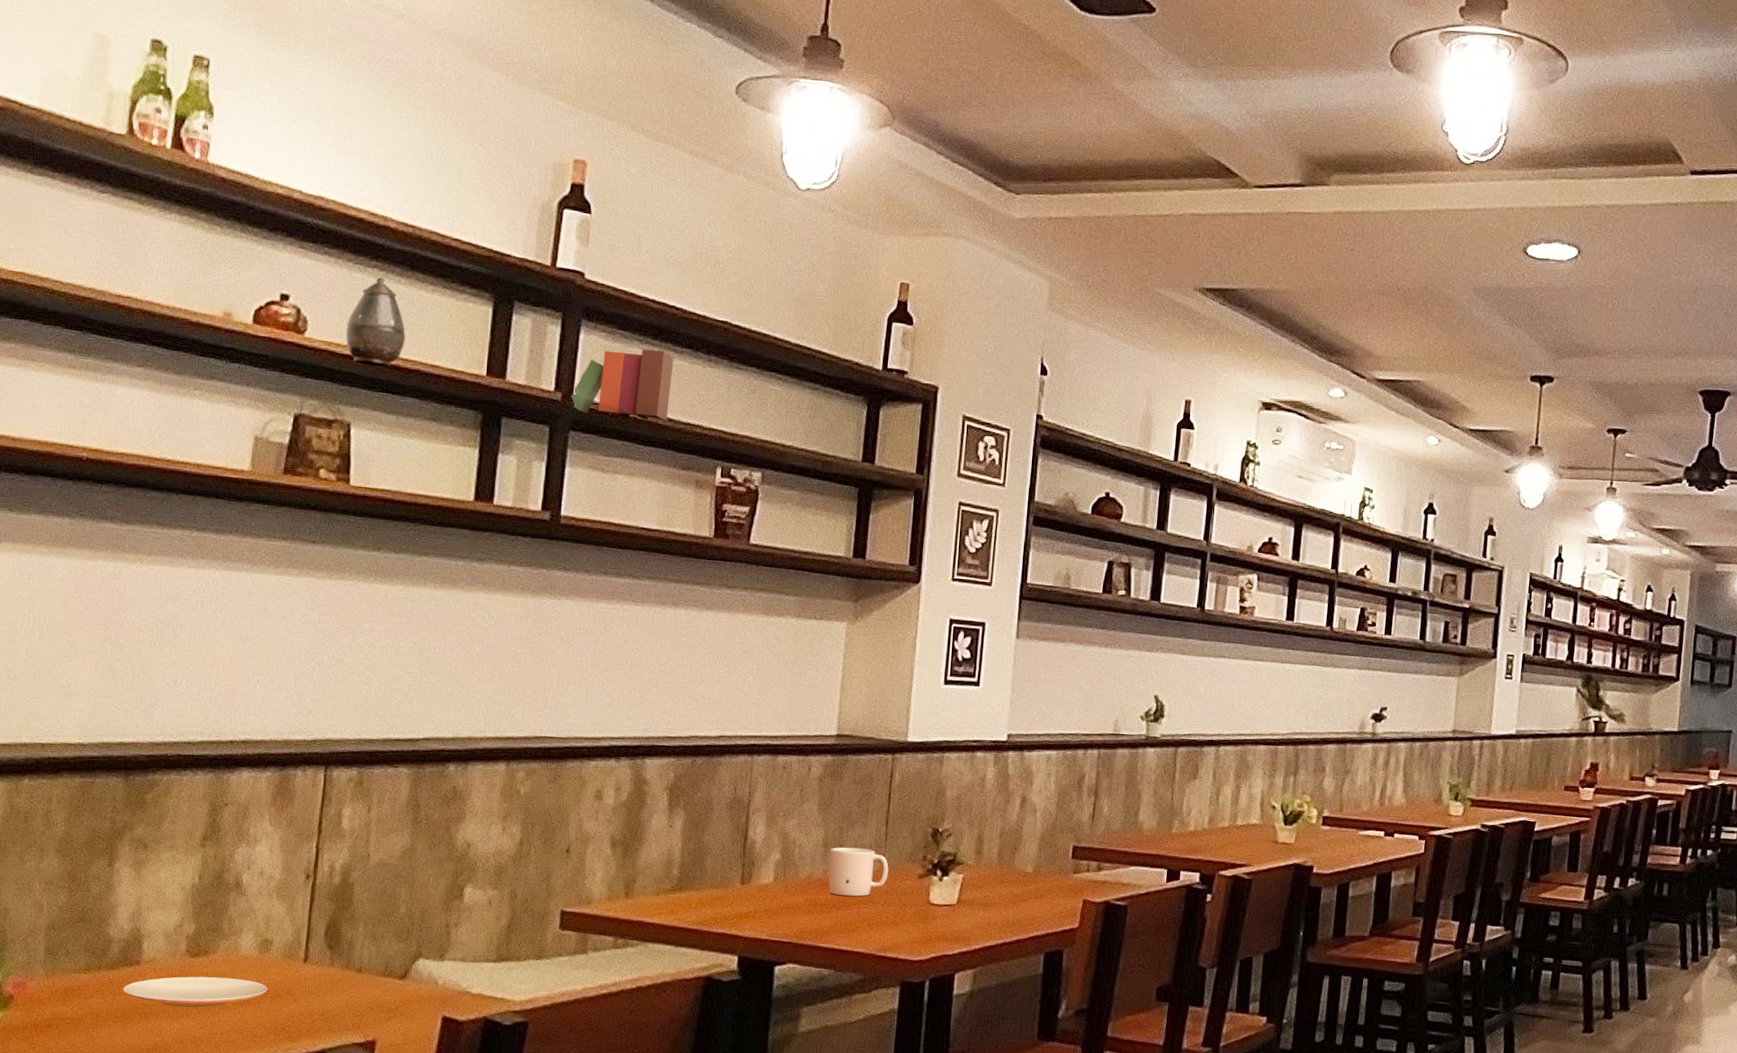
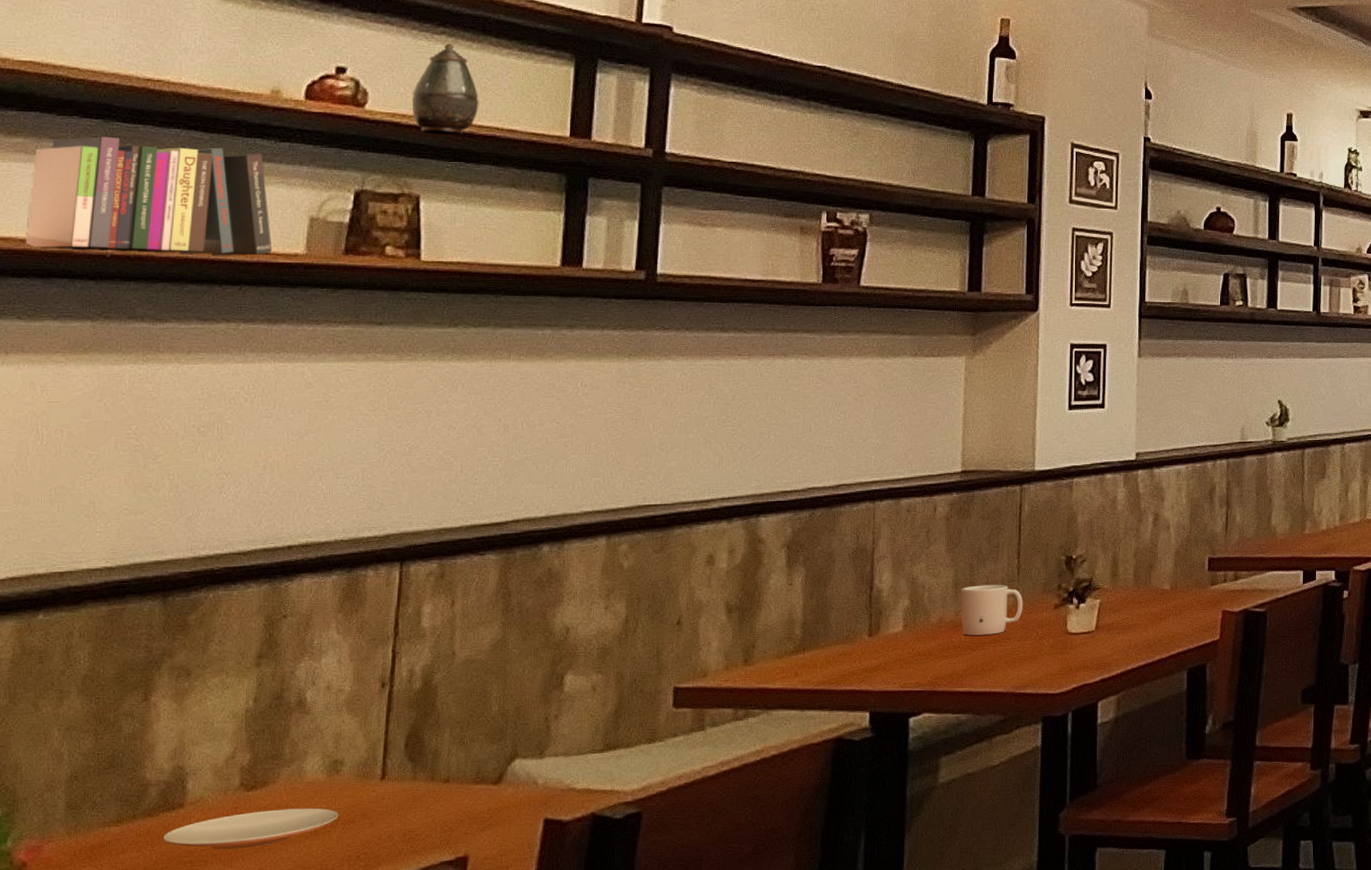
books: none [16,346,222,469] -> present [25,136,273,256]
books: present [569,349,674,421] -> none [661,99,771,170]

